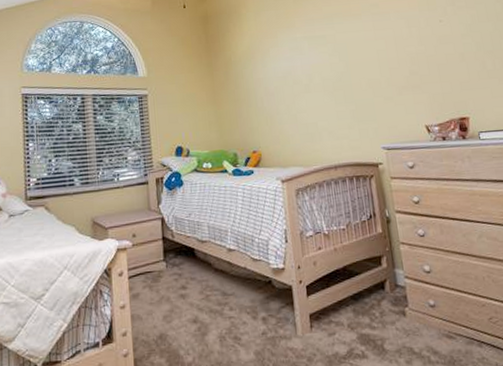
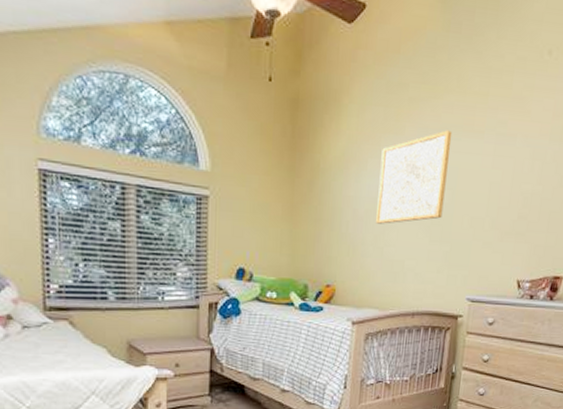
wall art: none [279,18,342,96] -> present [376,130,453,224]

